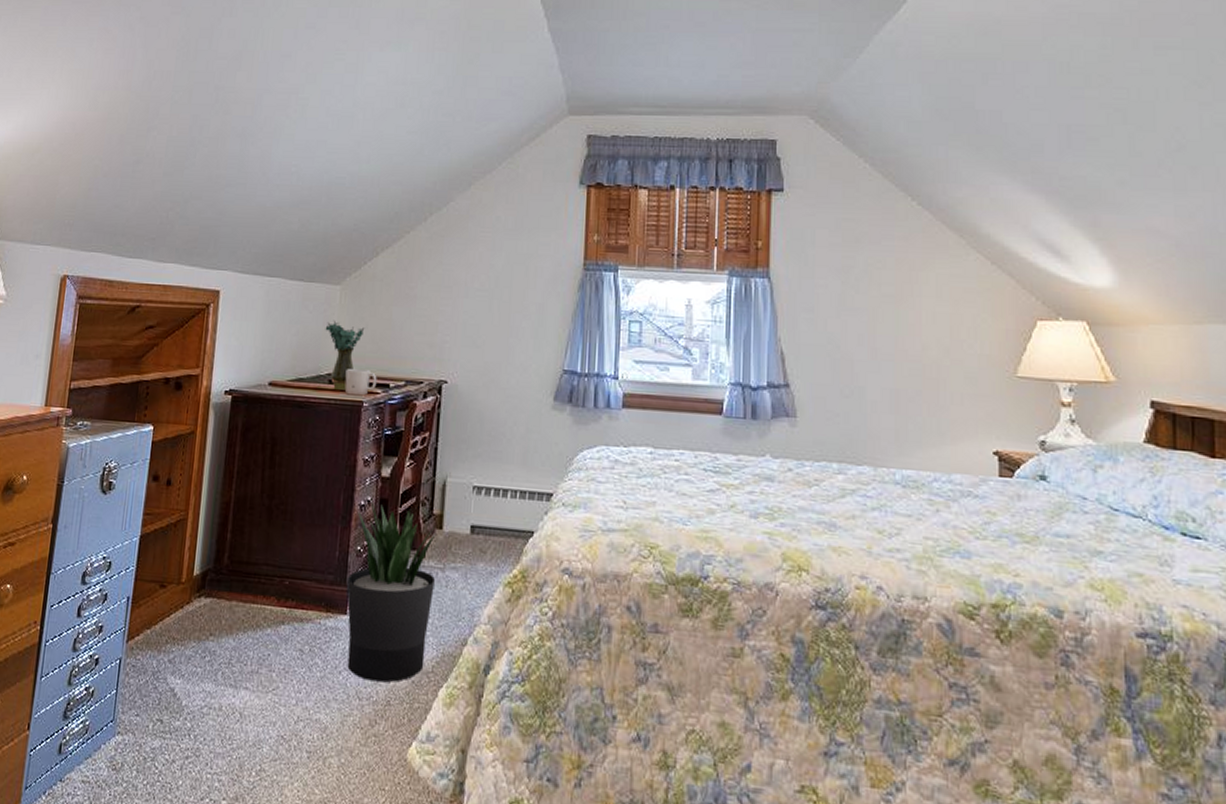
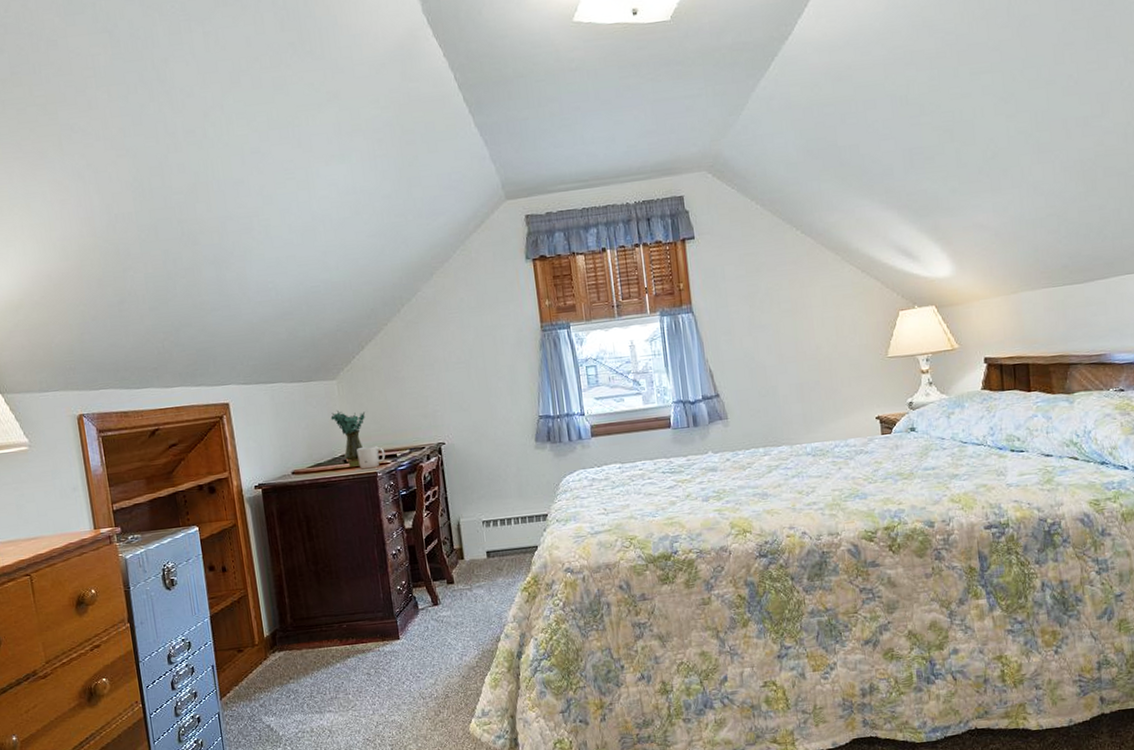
planter: present [347,497,436,683] -> none [392,546,470,684]

